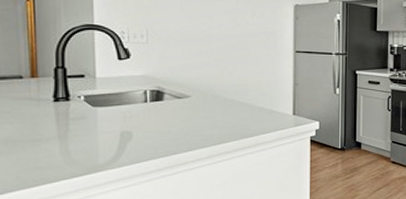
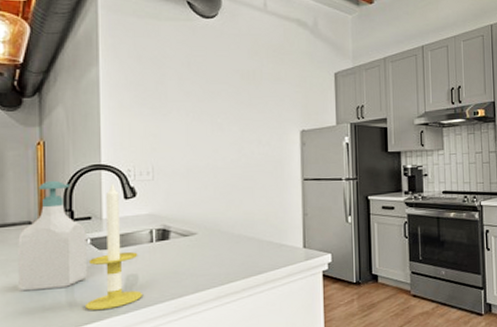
soap bottle: none [9,37,81,142] -> present [18,180,87,291]
candle: none [80,43,138,164] -> present [86,182,144,311]

